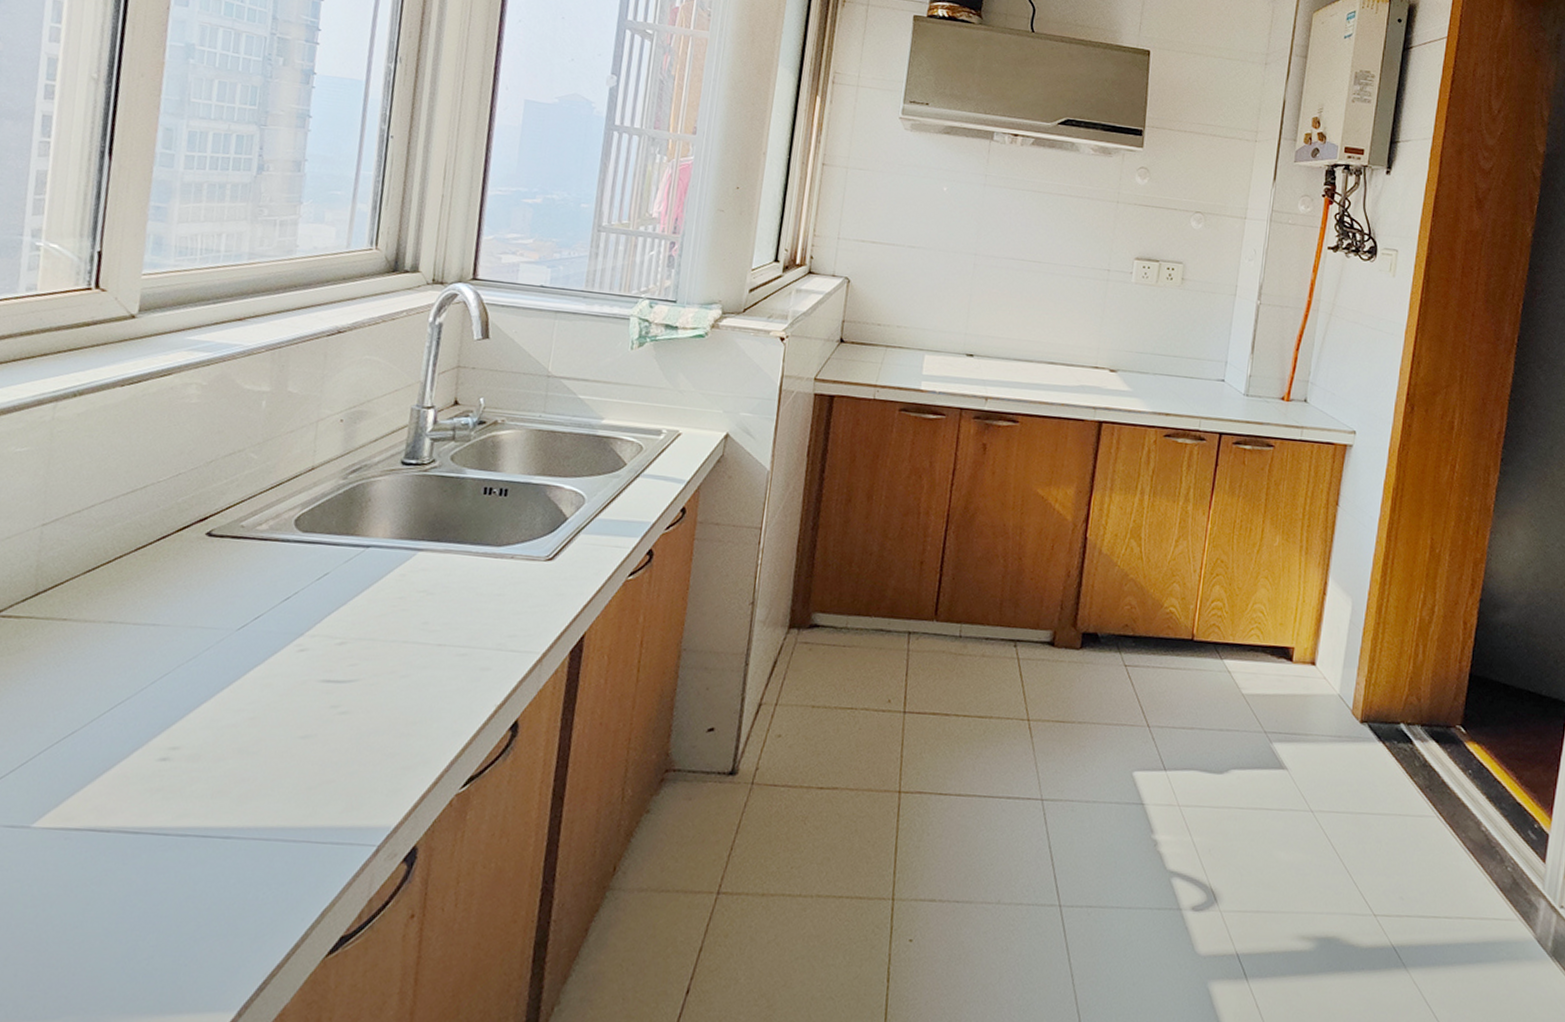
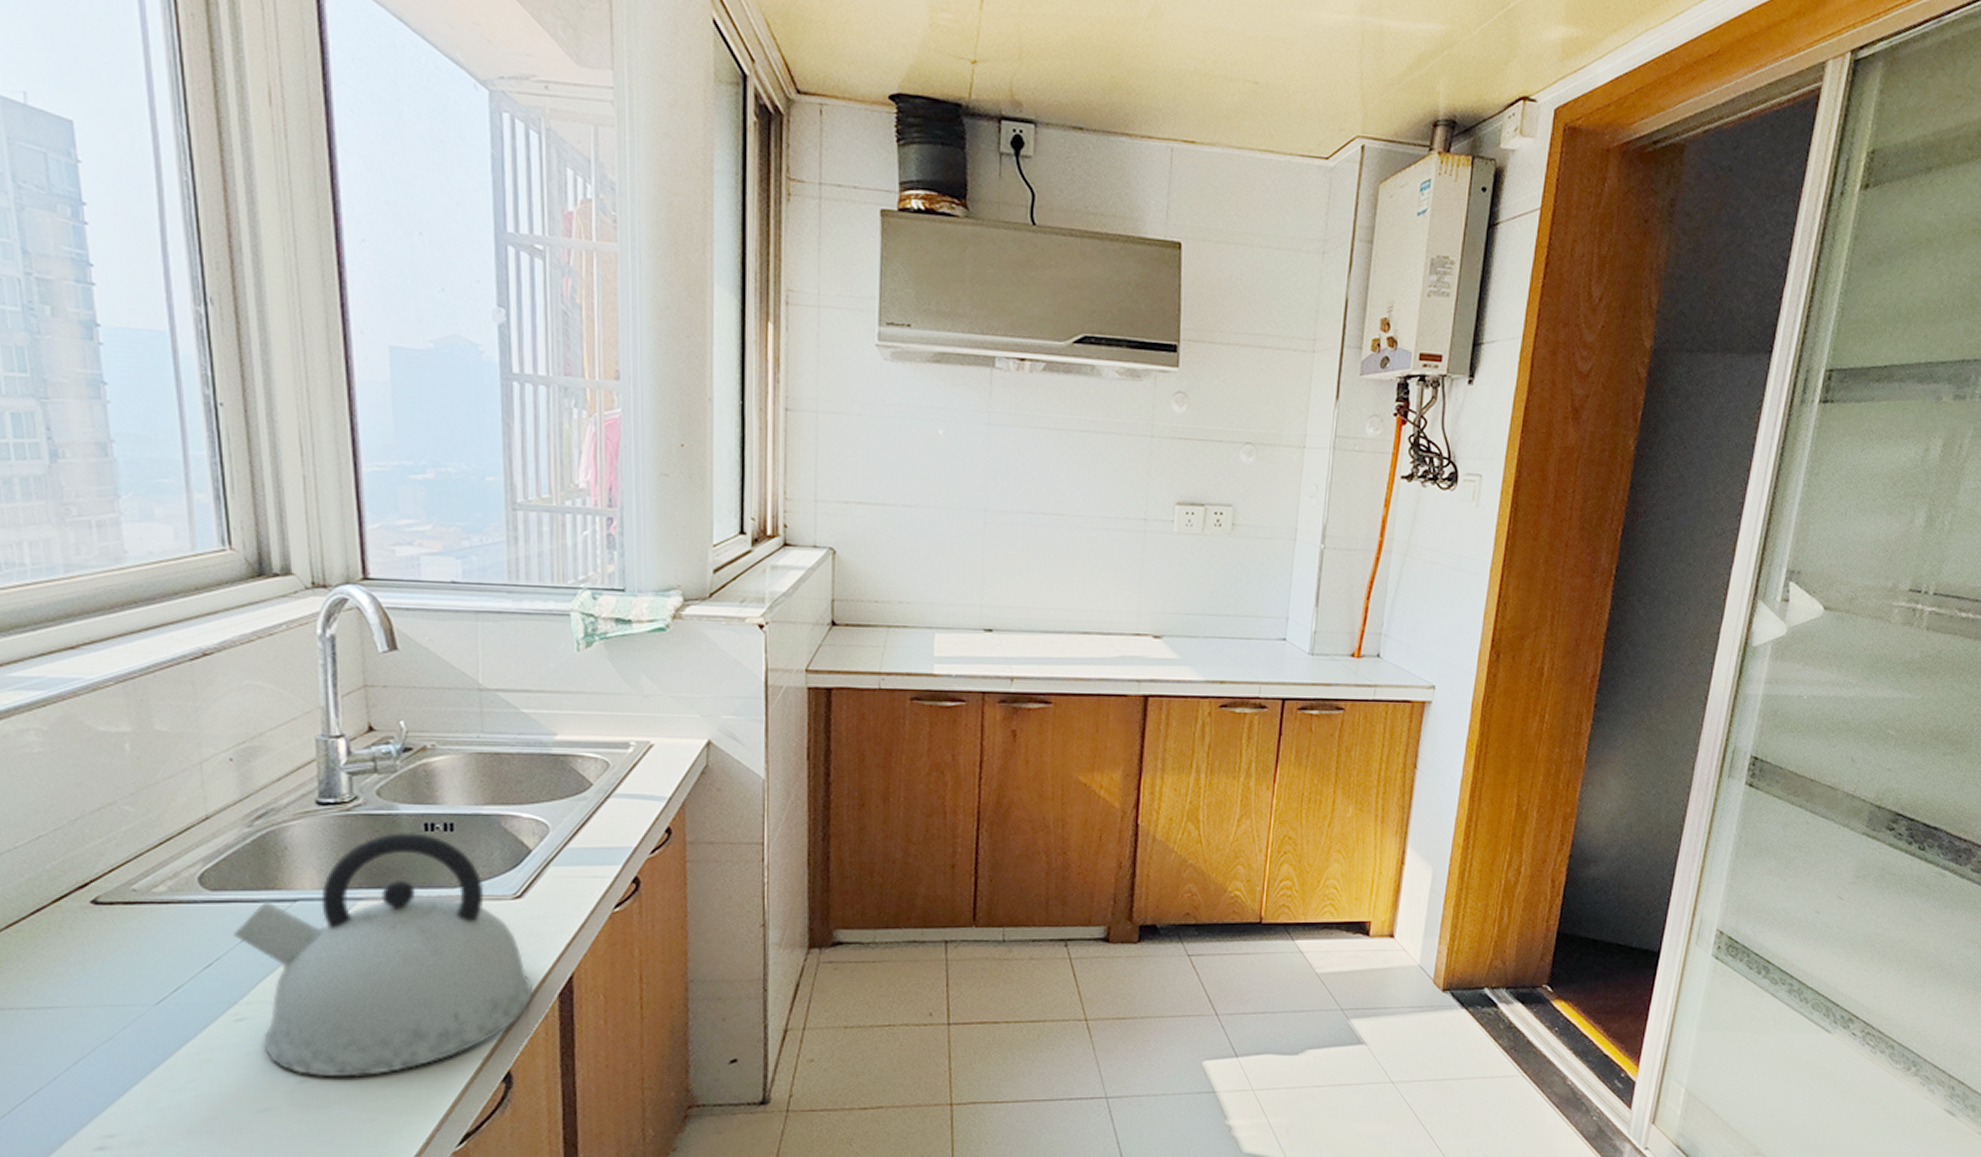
kettle: none [311,494,550,714] -> present [232,833,534,1078]

